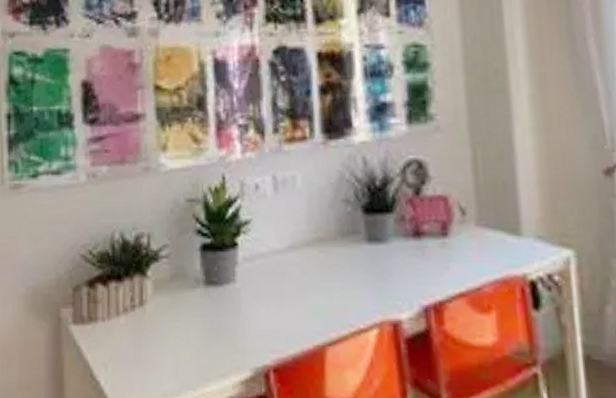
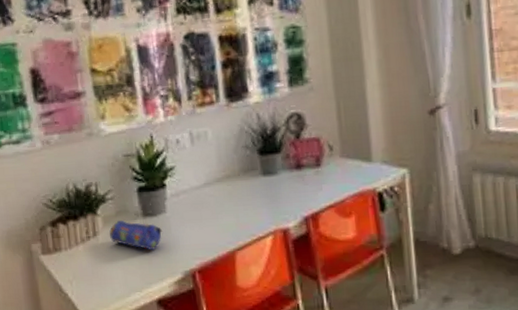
pencil case: none [160,286,230,334] -> present [109,220,163,251]

